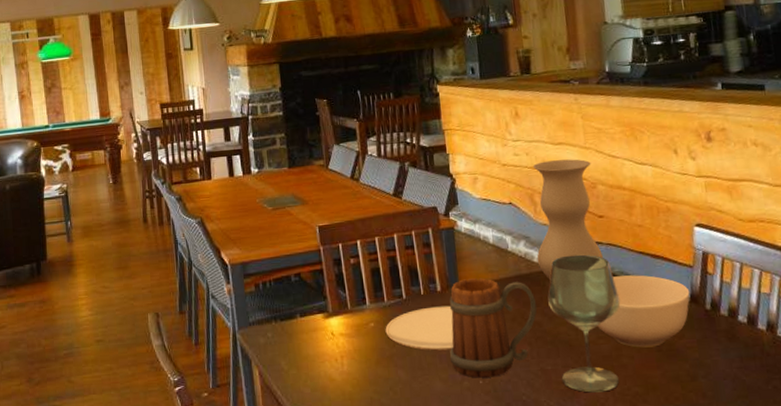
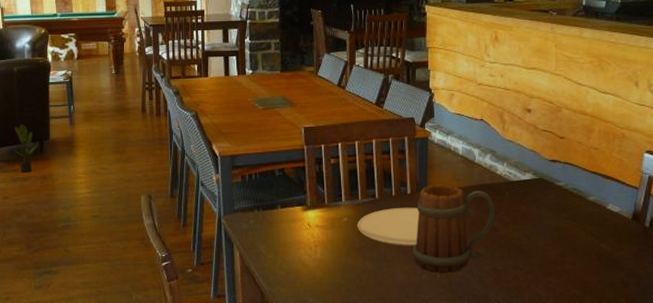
potted plant: none [9,244,36,298] -> present [14,123,39,173]
vase: present [532,159,603,280] -> none [500,83,559,191]
wine glass: present [547,254,621,393] -> none [505,170,570,292]
bowl: present [597,275,690,348] -> none [547,192,633,256]

